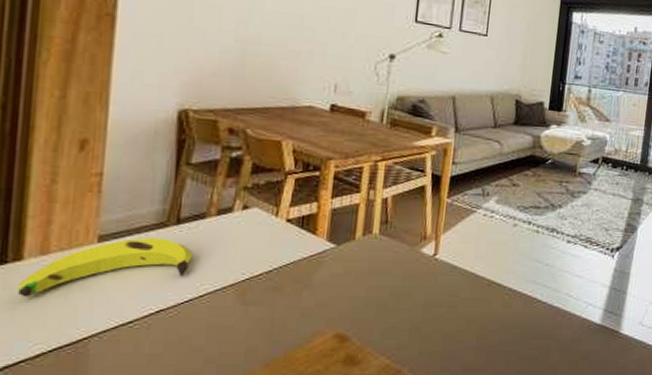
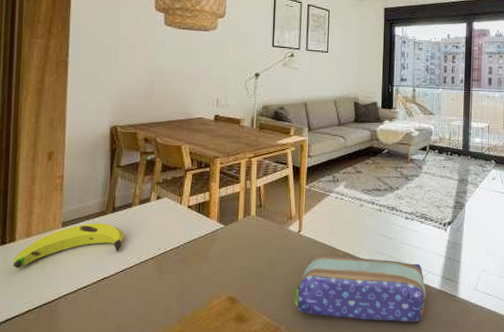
pencil case: none [421,283,585,362] -> present [293,255,426,323]

